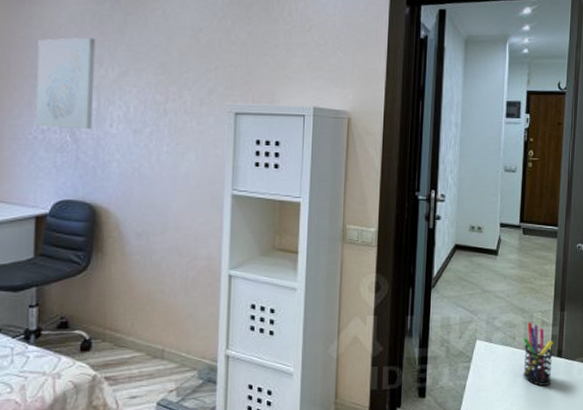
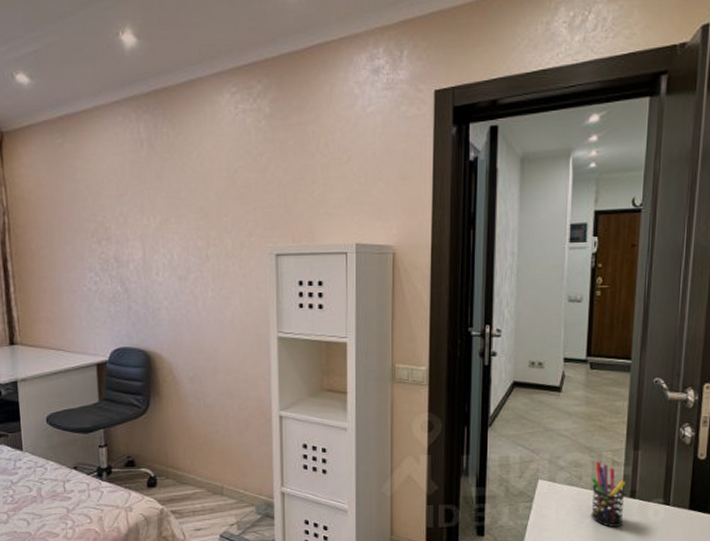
wall art: present [36,37,96,130] -> none [83,187,140,279]

